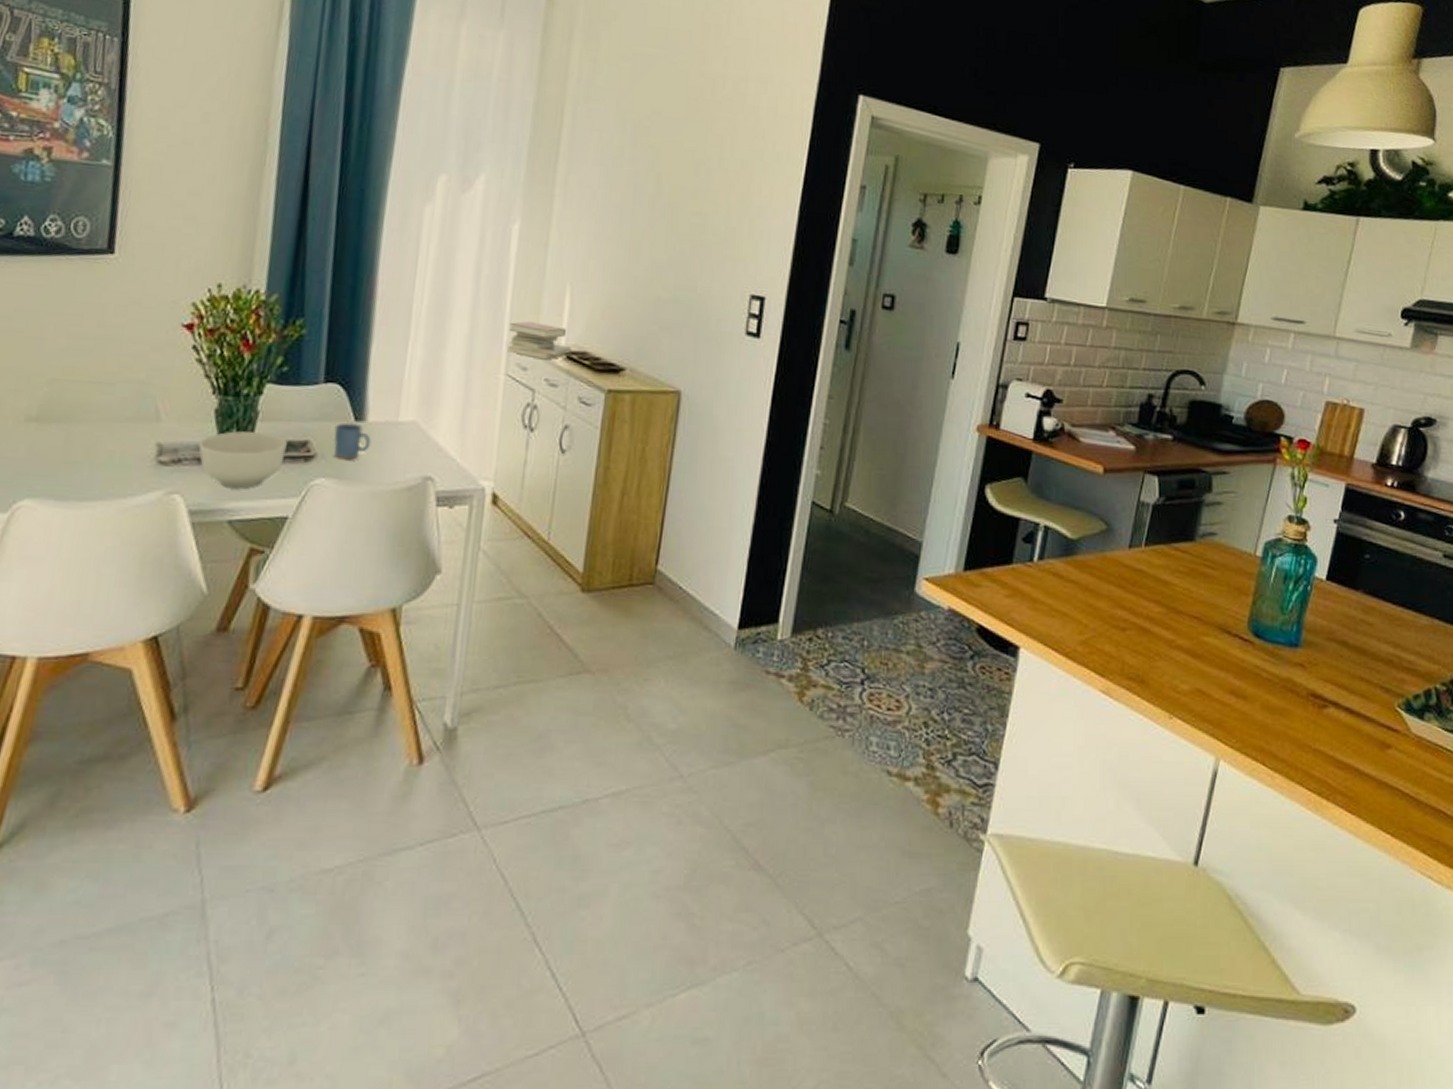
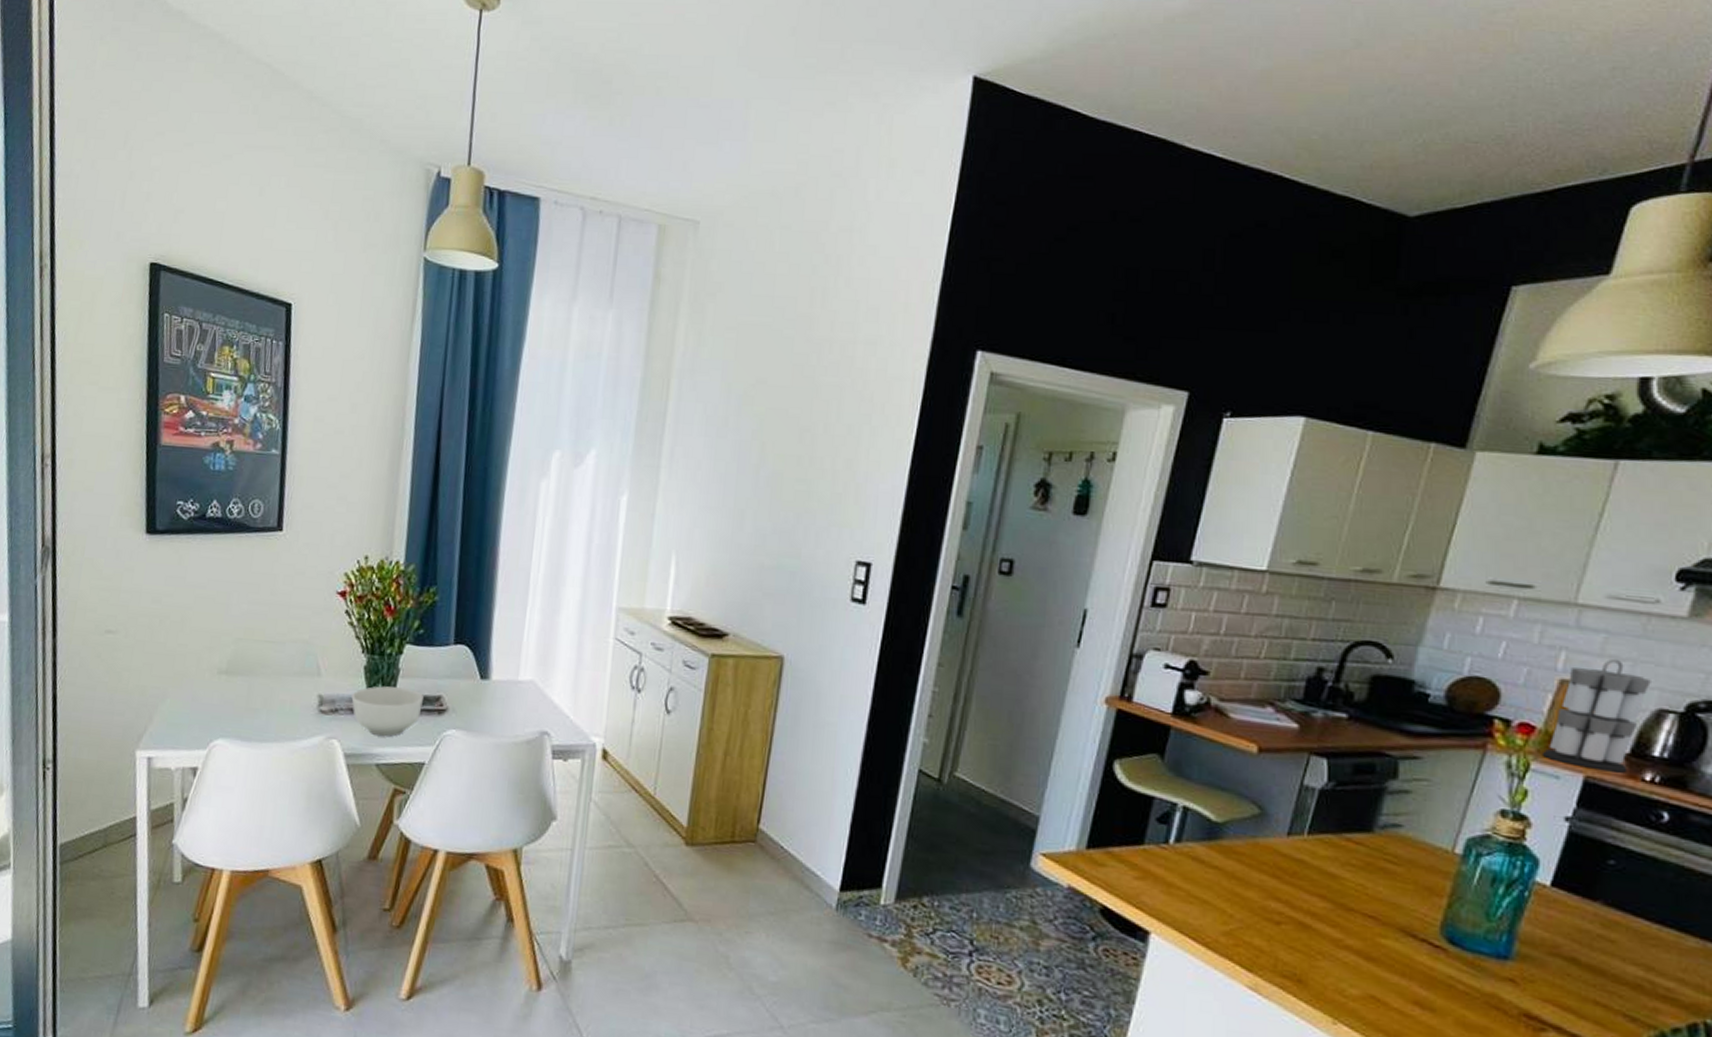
mug: present [333,422,371,460] -> none [462,680,495,714]
books: present [507,321,572,360] -> none [616,588,677,625]
spice rack: none [1315,383,1388,480] -> present [1542,658,1651,773]

